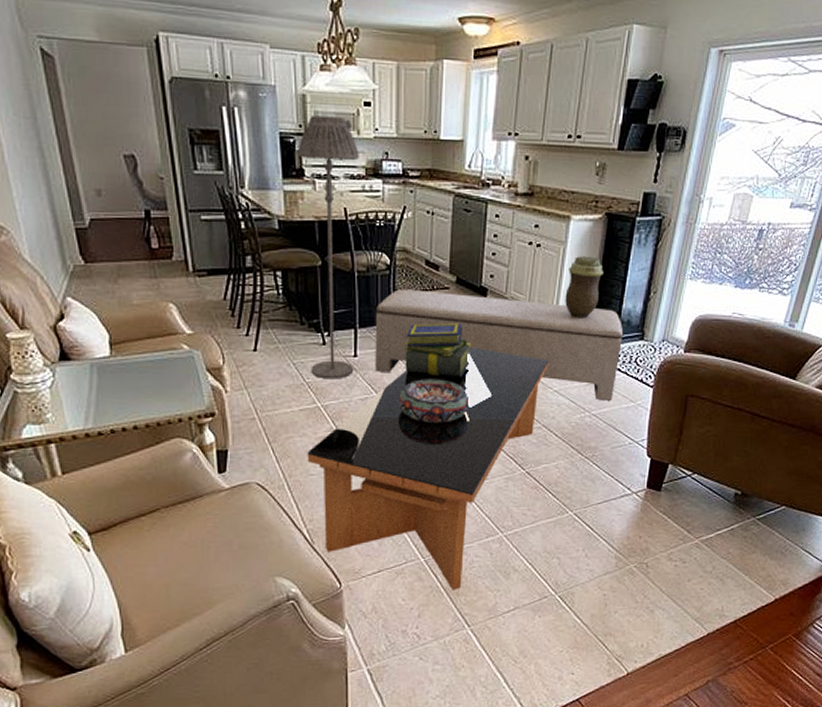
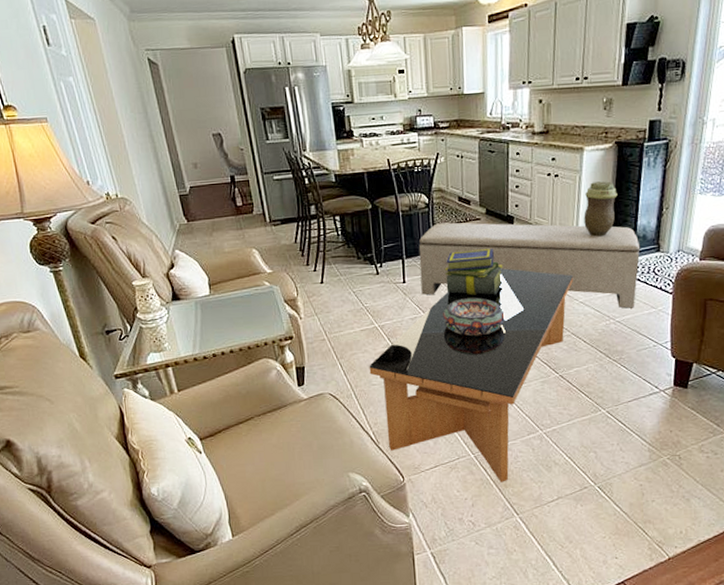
floor lamp: present [297,115,359,379] -> none [346,84,404,304]

